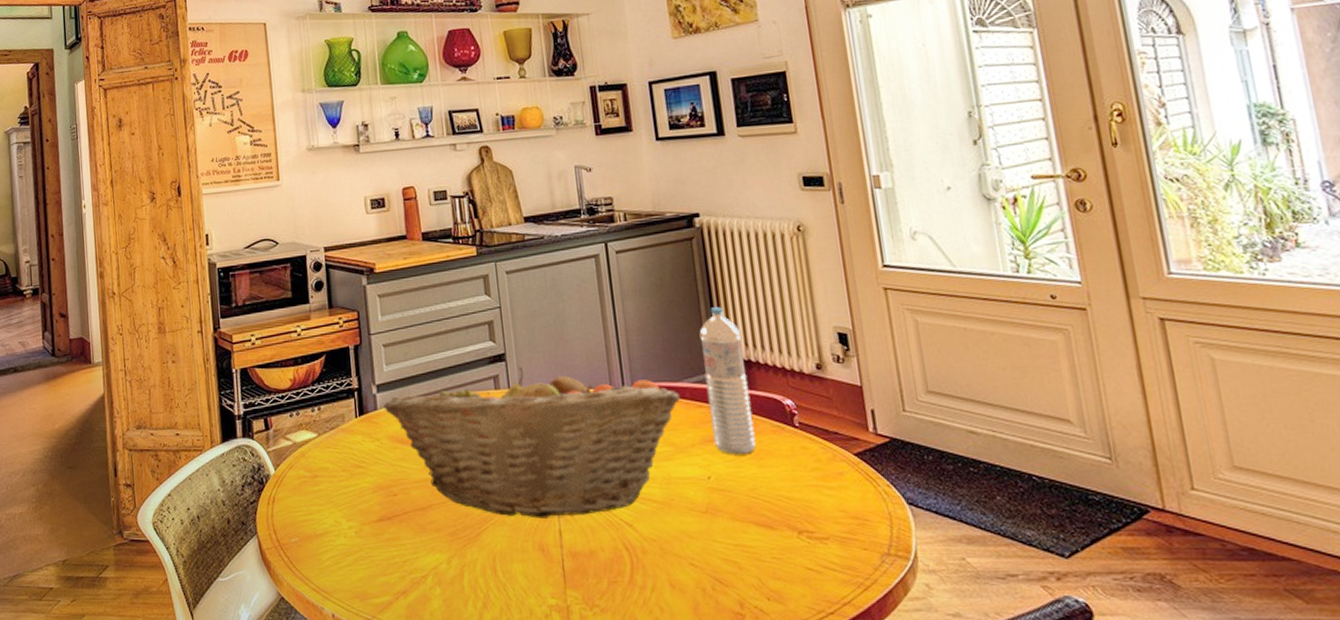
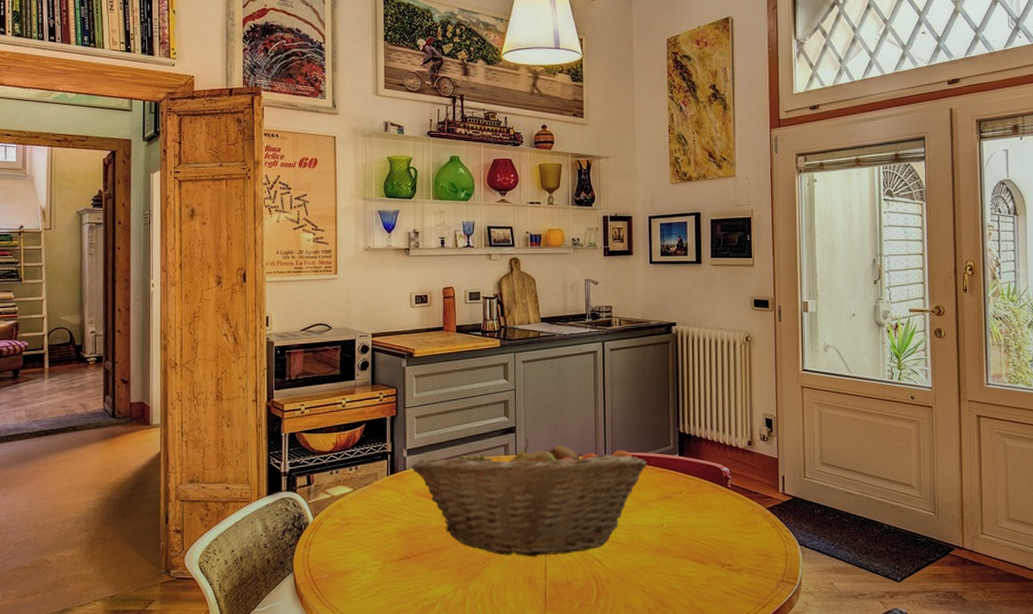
water bottle: present [699,307,757,454] -> none [666,396,699,508]

